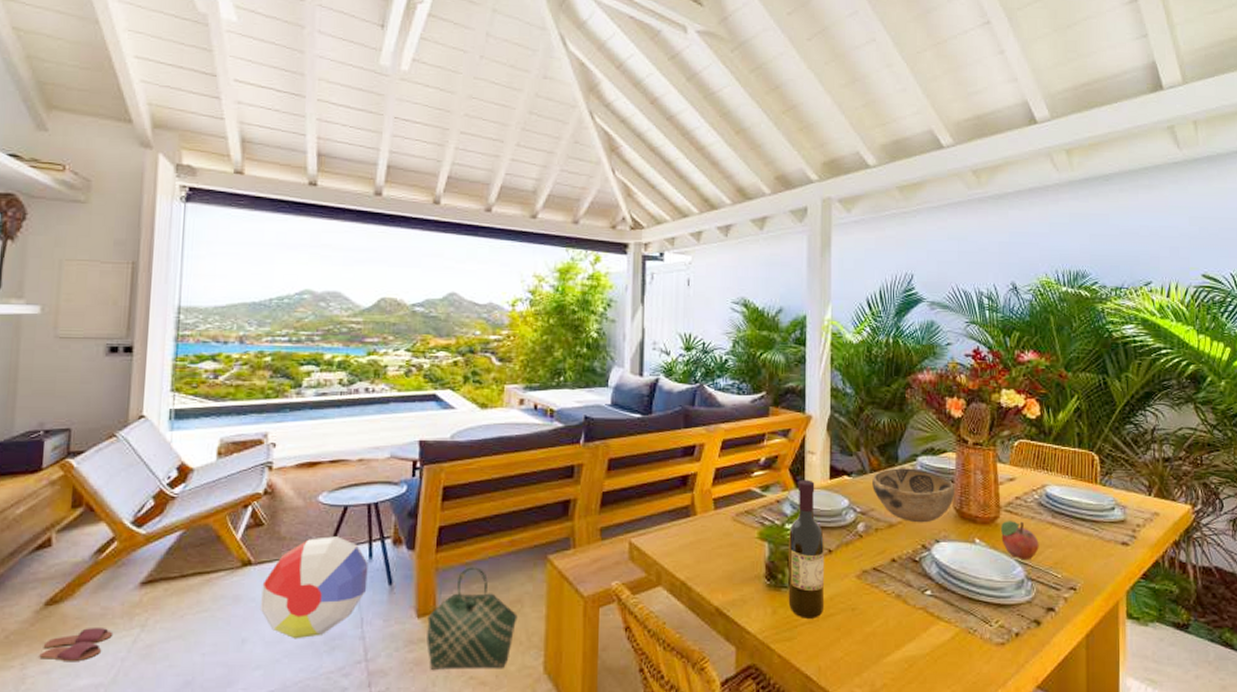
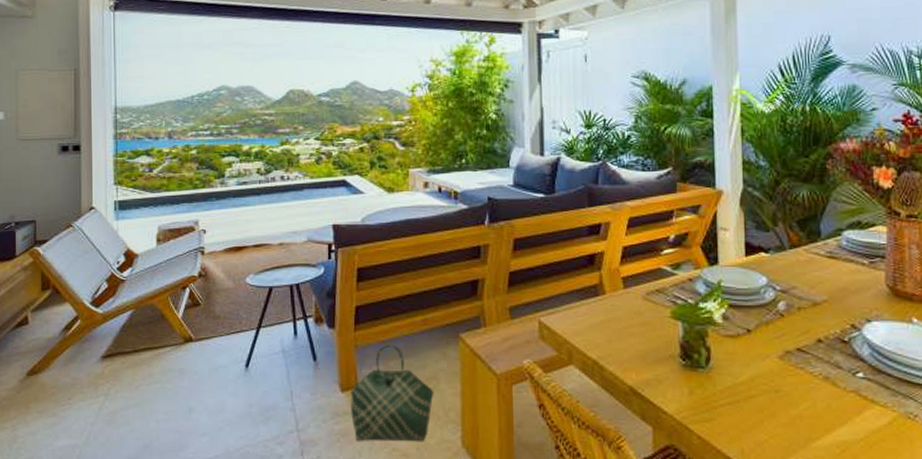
slippers: present [39,628,112,661] -> none [26,396,82,424]
beachball: present [259,536,368,639] -> none [202,315,294,410]
wine bottle: present [788,479,825,618] -> none [703,257,745,400]
decorative bowl: present [872,468,955,523] -> none [792,244,888,301]

